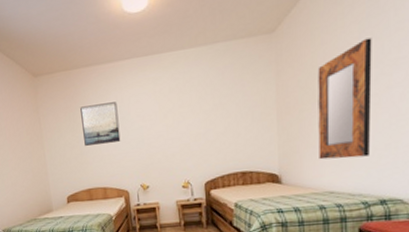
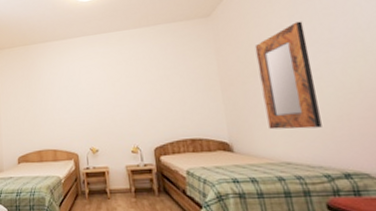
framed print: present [80,102,121,146] -> none [36,72,72,110]

